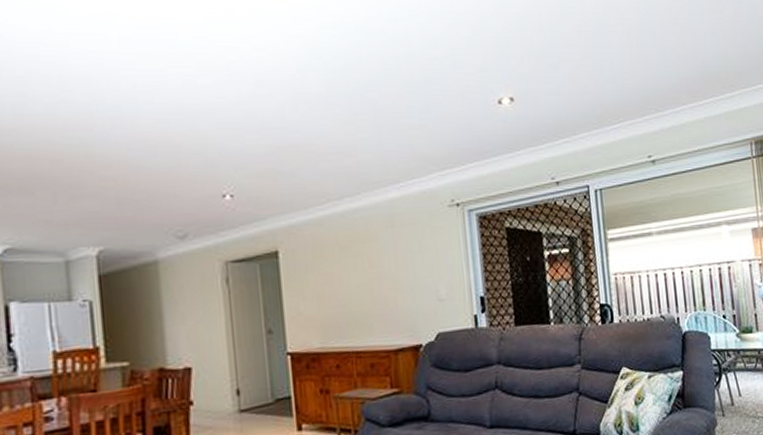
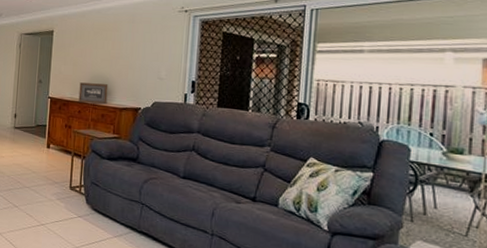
picture frame: none [331,319,376,353] -> present [78,82,108,105]

